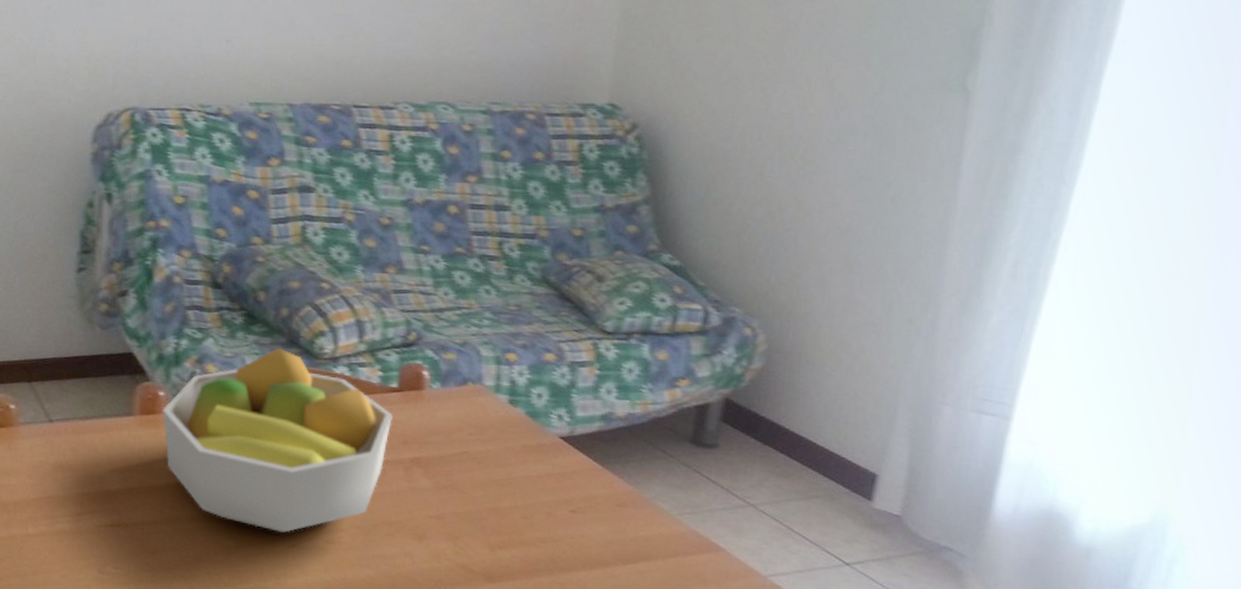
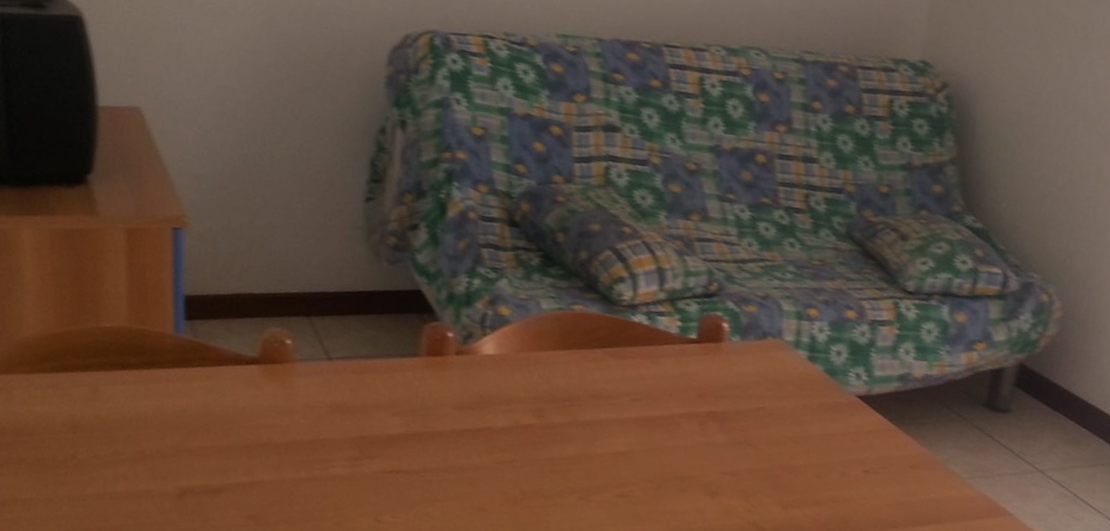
fruit bowl: present [161,348,393,534] -> none [449,292,690,486]

